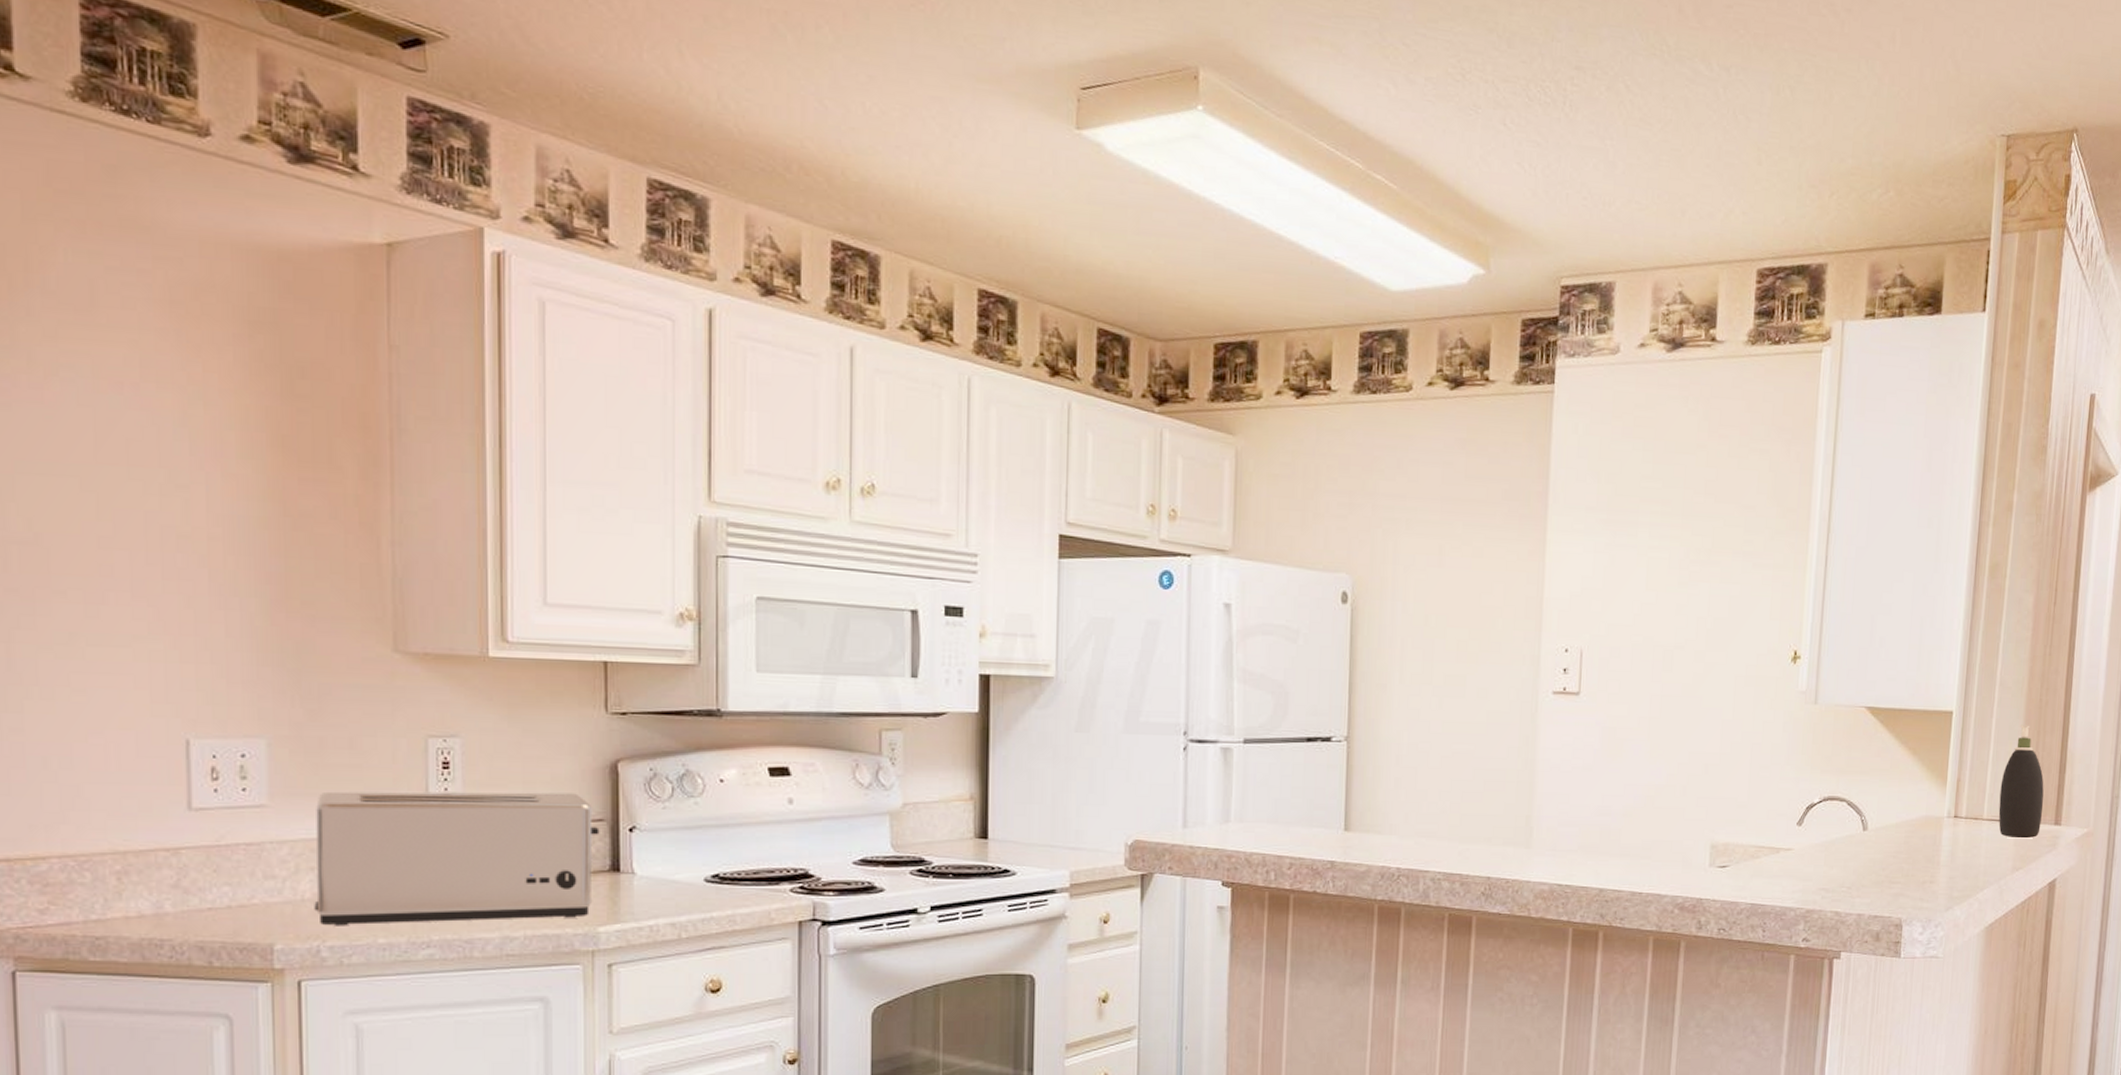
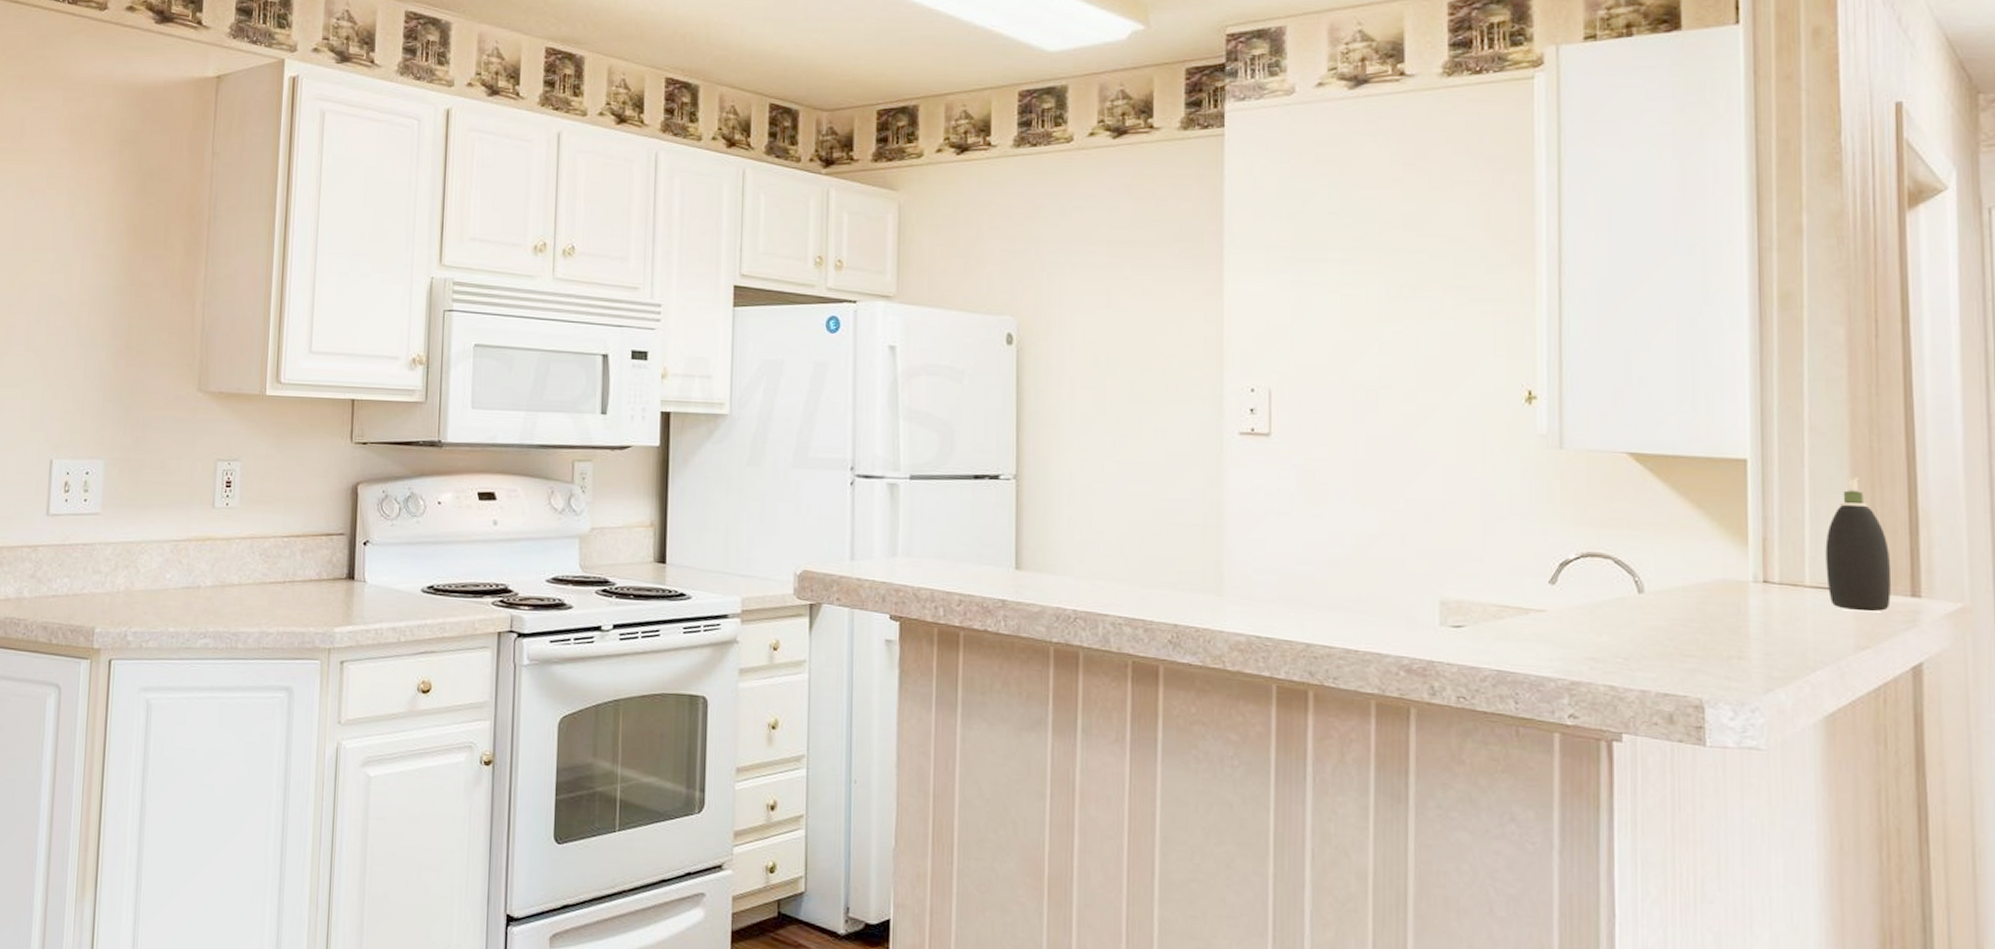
toaster: present [314,791,600,926] -> none [126,503,341,619]

